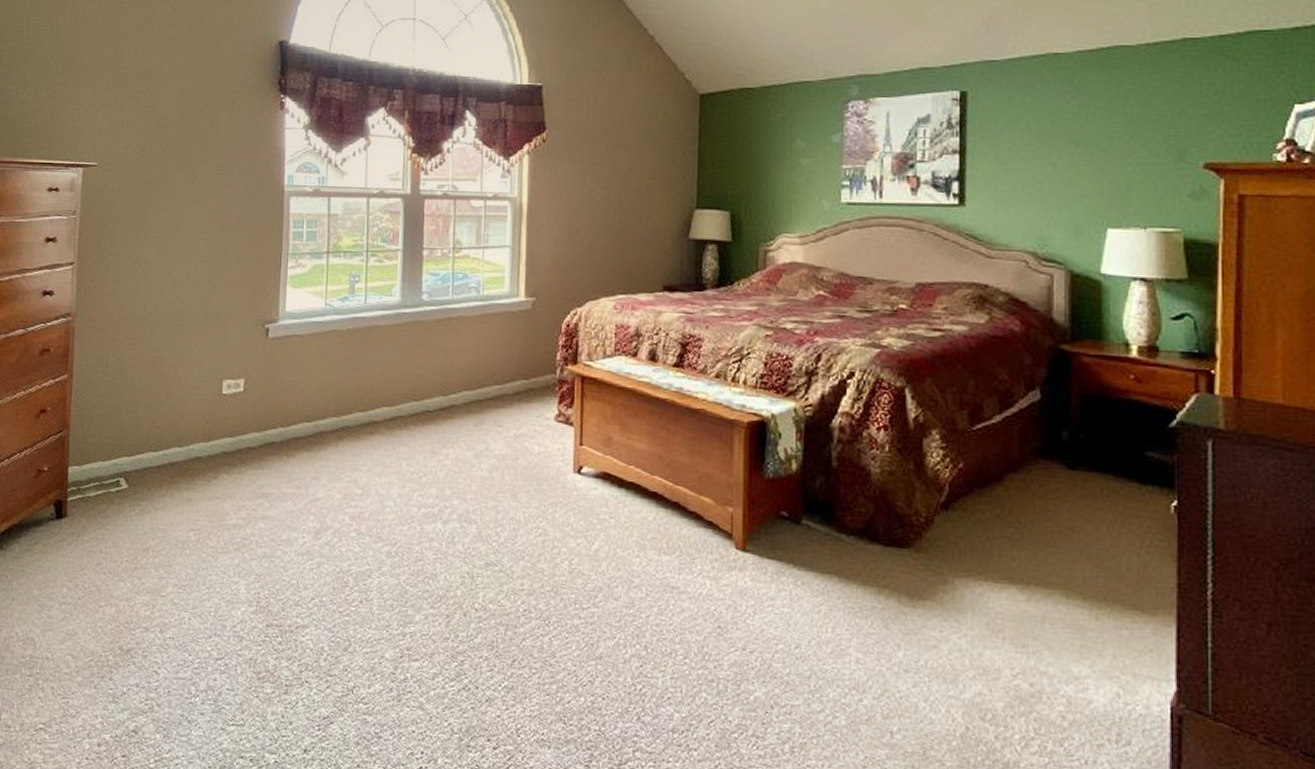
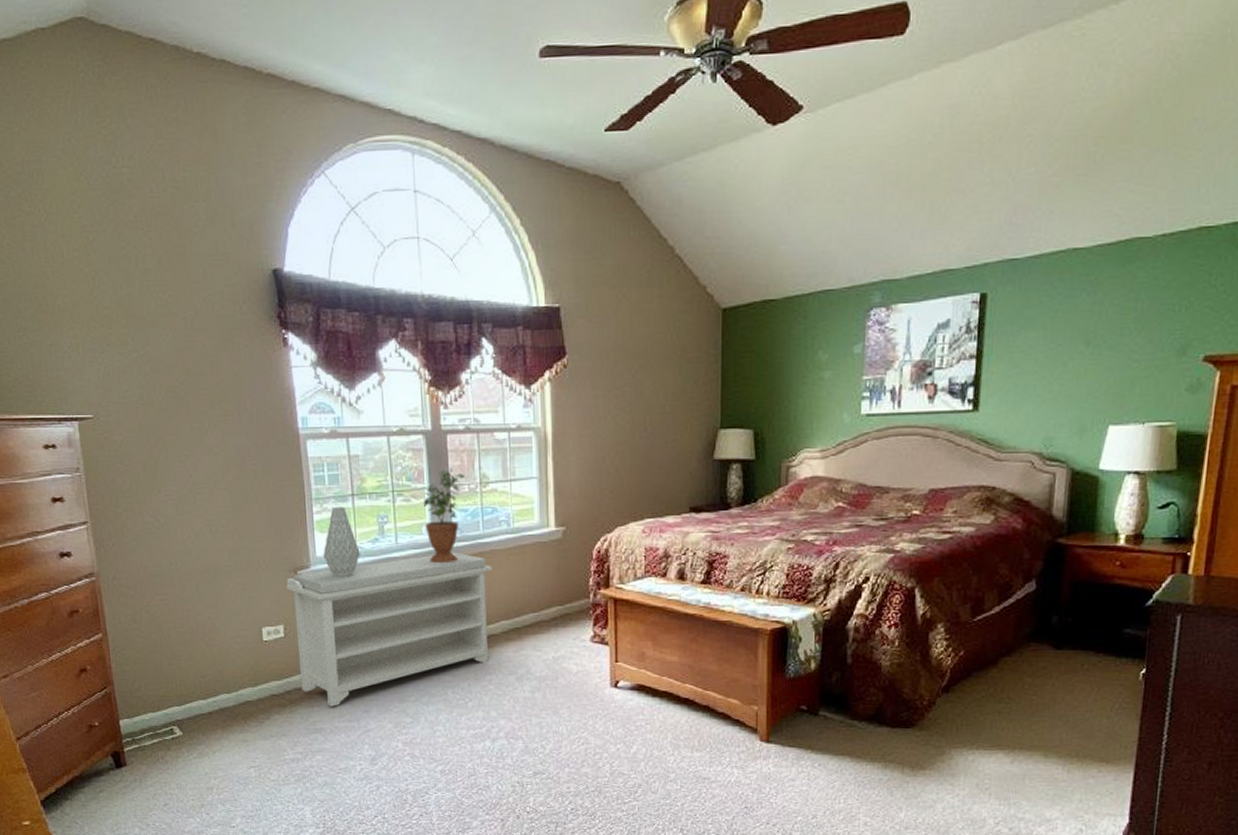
bench: none [252,316,458,471] -> present [286,552,492,707]
vase: none [292,263,329,334] -> present [323,507,360,577]
potted plant: none [395,230,439,326] -> present [423,466,465,562]

